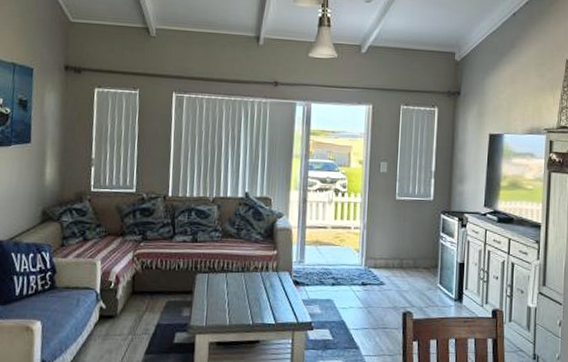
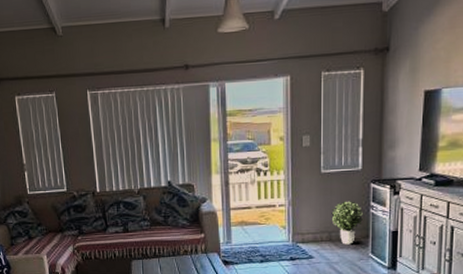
potted plant: none [403,229,434,273] -> present [331,201,364,245]

